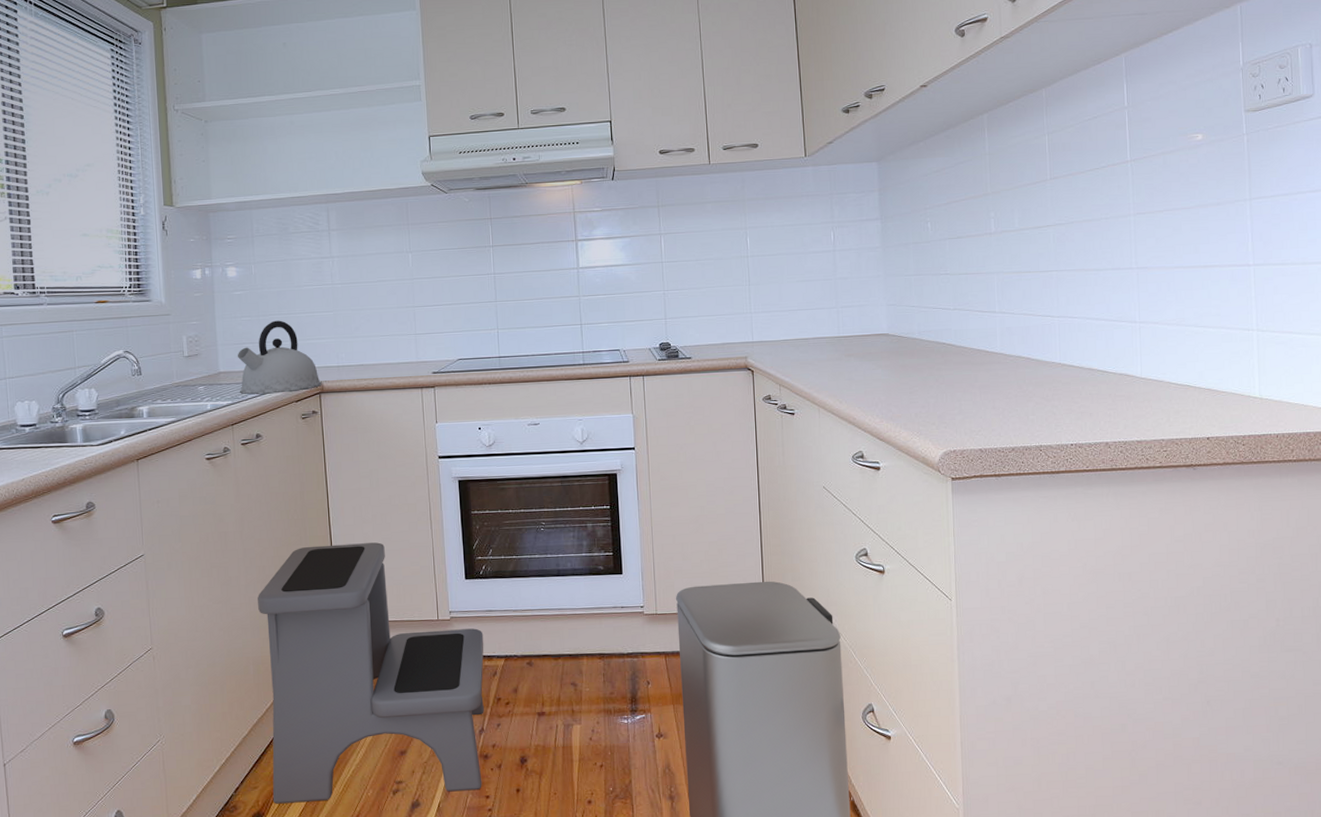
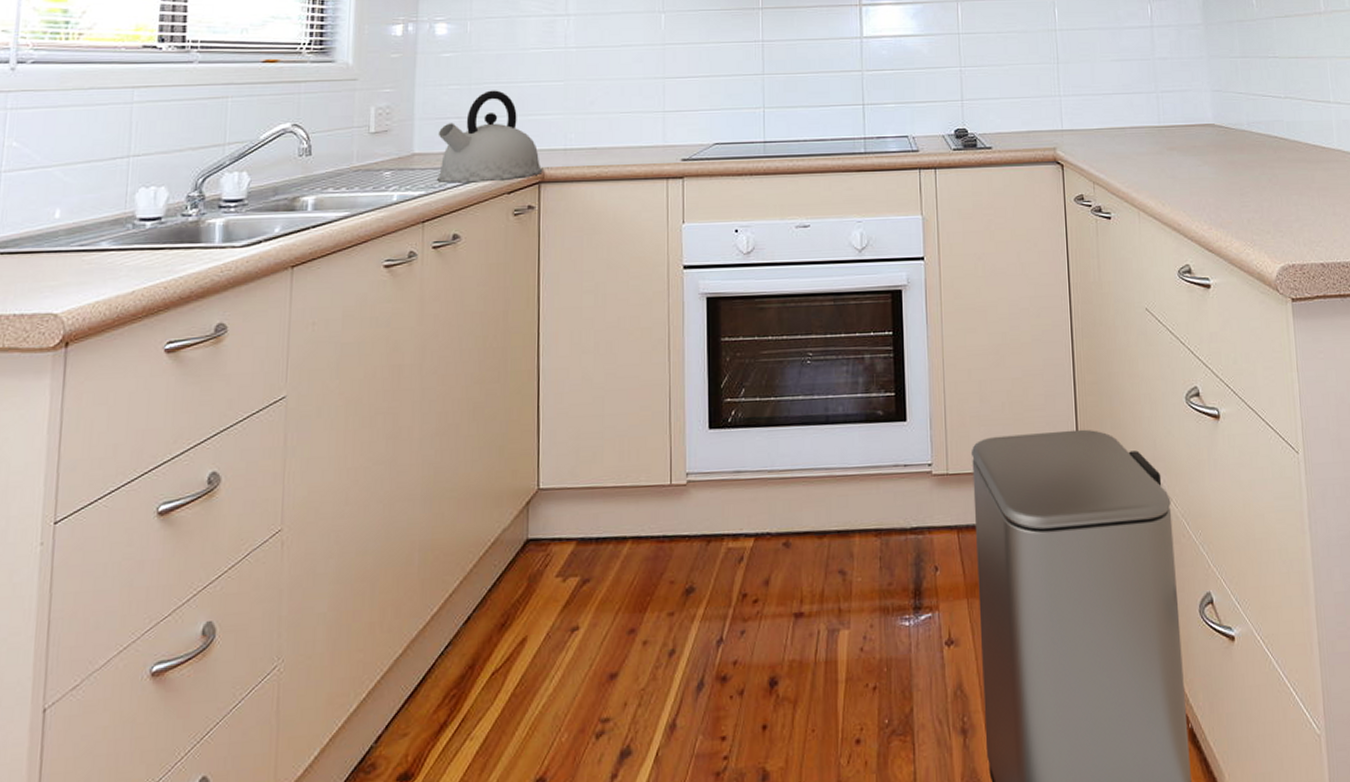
step stool: present [257,542,484,804] -> none [428,379,729,759]

